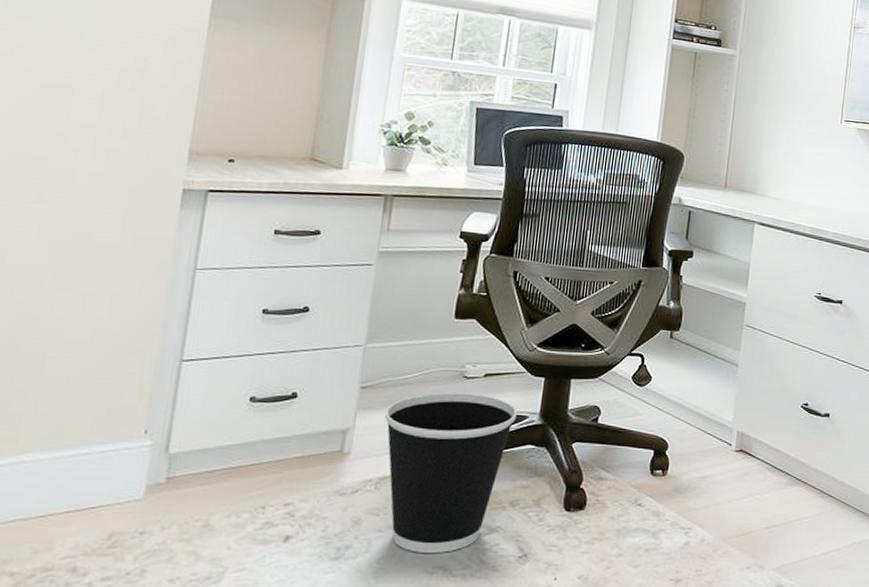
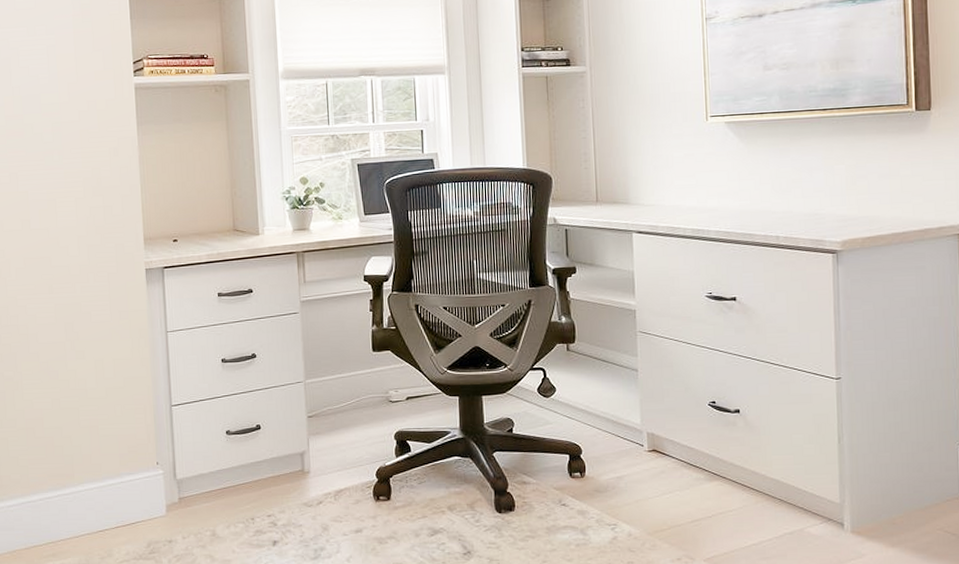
wastebasket: present [384,392,518,553] -> none [330,415,440,552]

